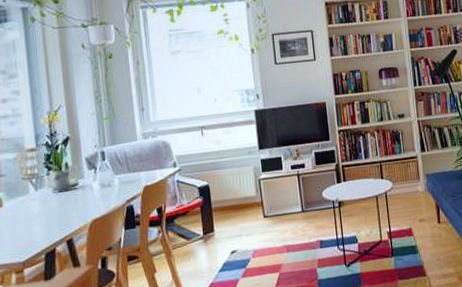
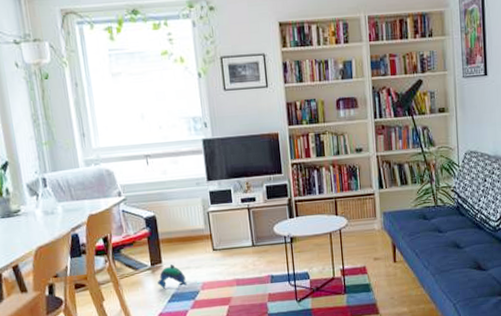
plush toy: none [209,233,238,258] -> present [158,264,186,289]

